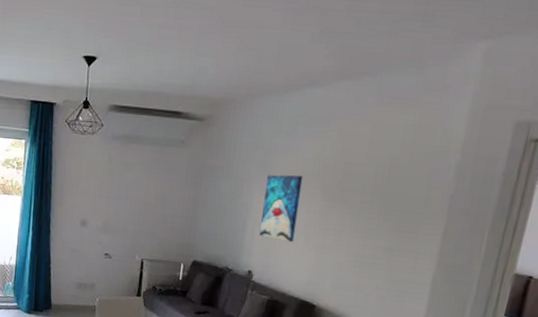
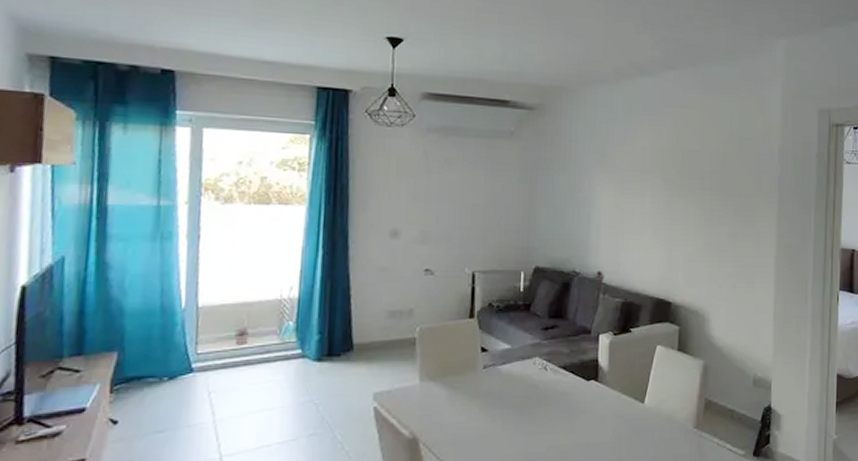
wall art: present [259,175,303,243] -> none [606,164,644,236]

